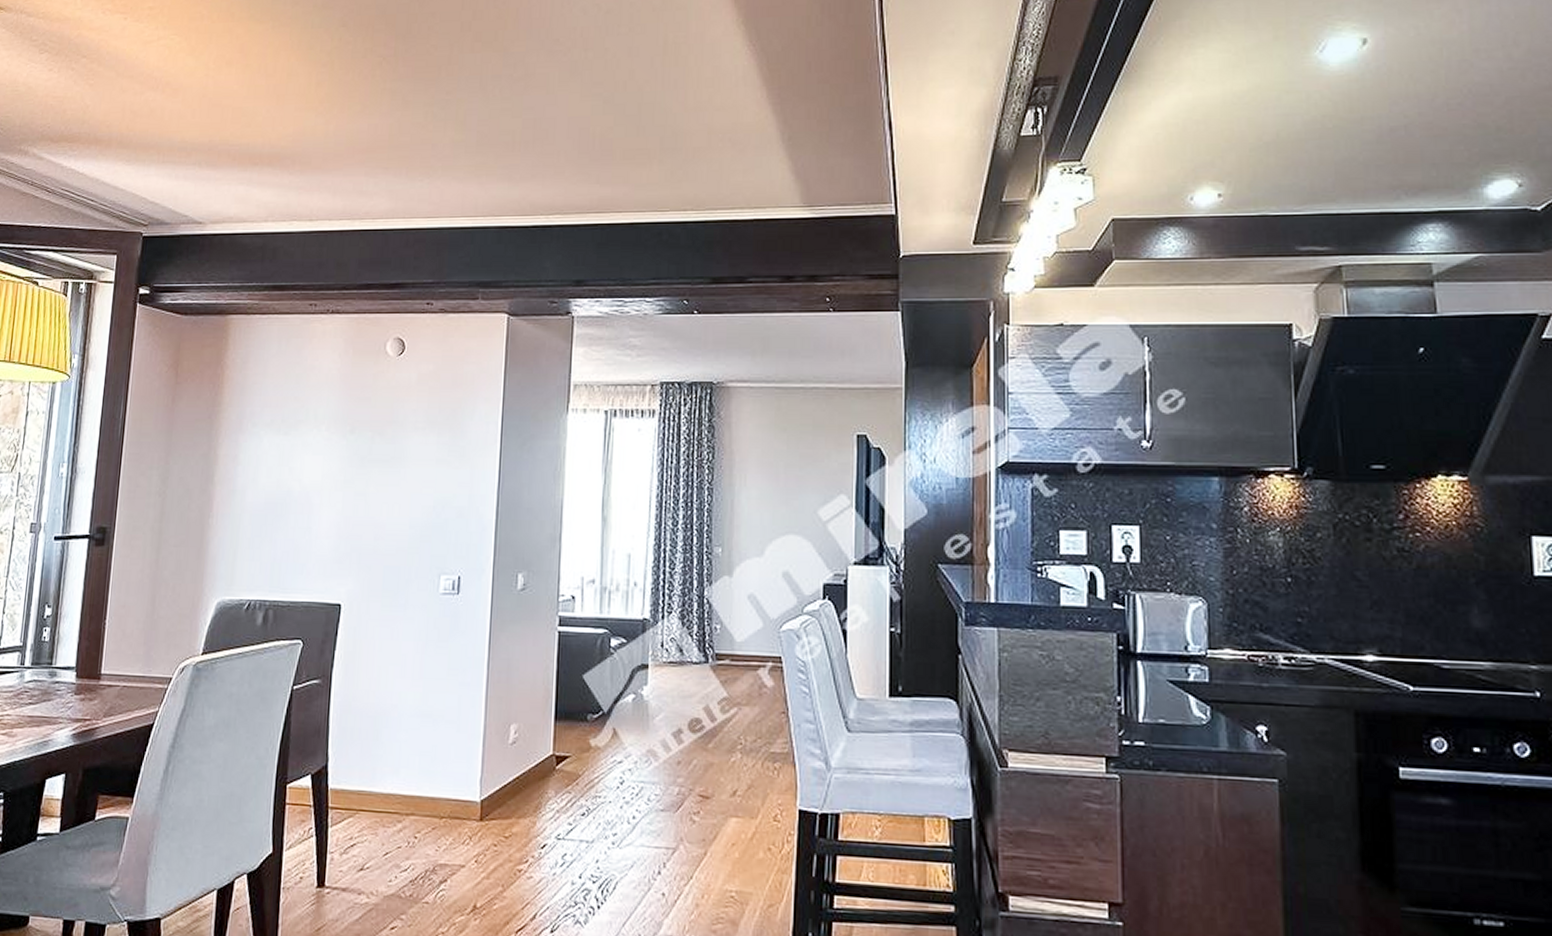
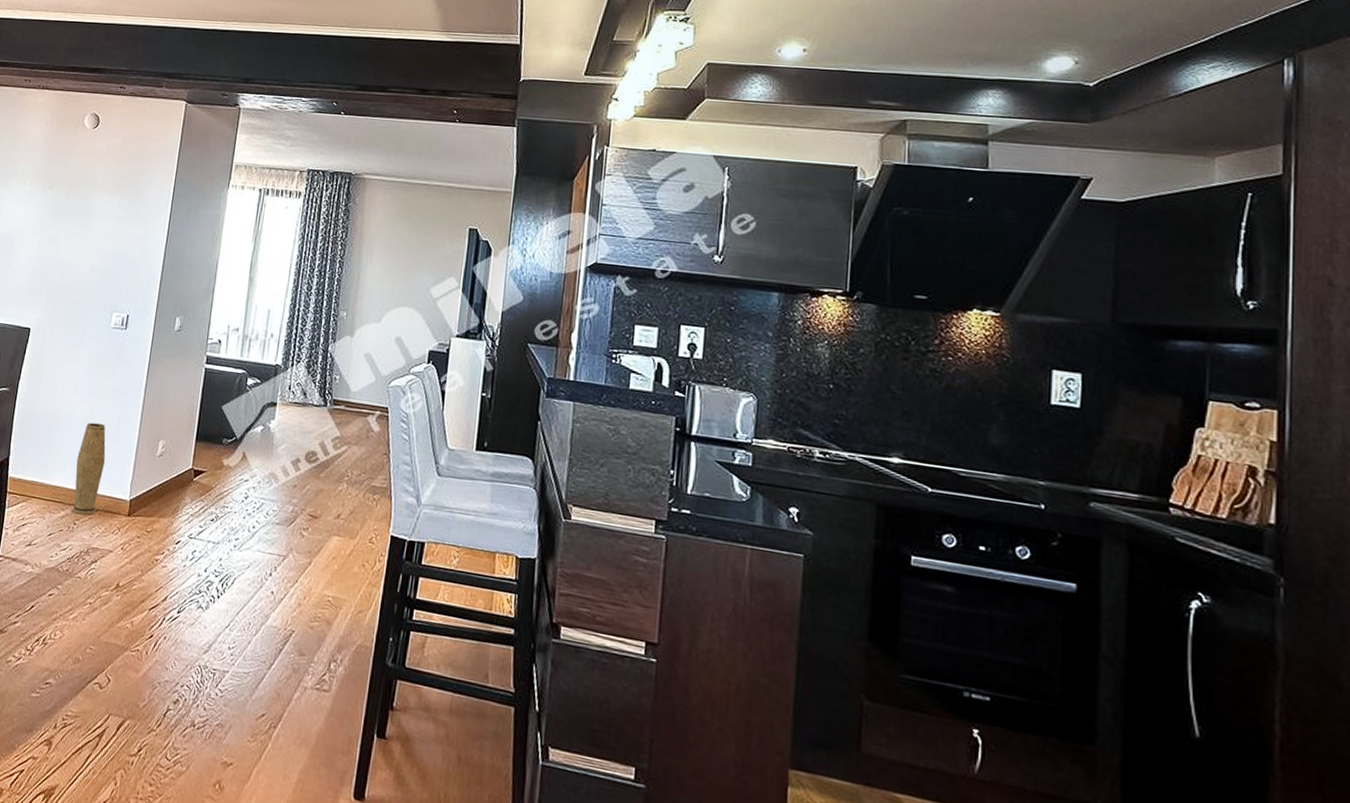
vase: none [410,710,447,826] -> present [72,422,106,515]

